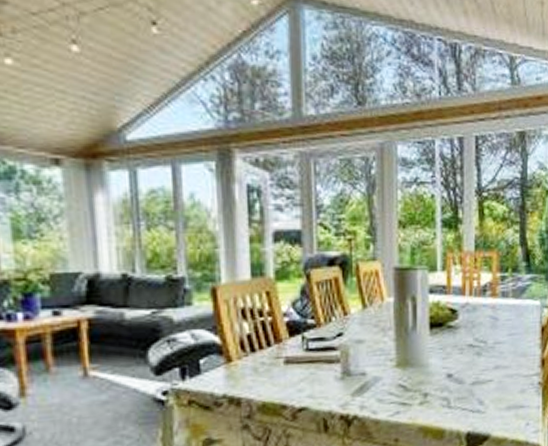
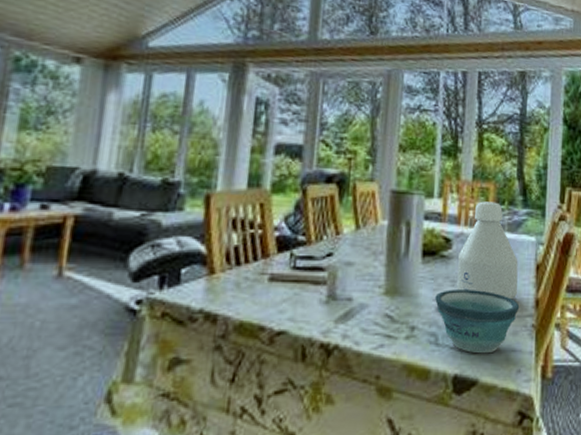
bowl: none [445,355,526,412] -> present [435,290,520,354]
bottle: none [464,270,524,362] -> present [457,201,518,300]

